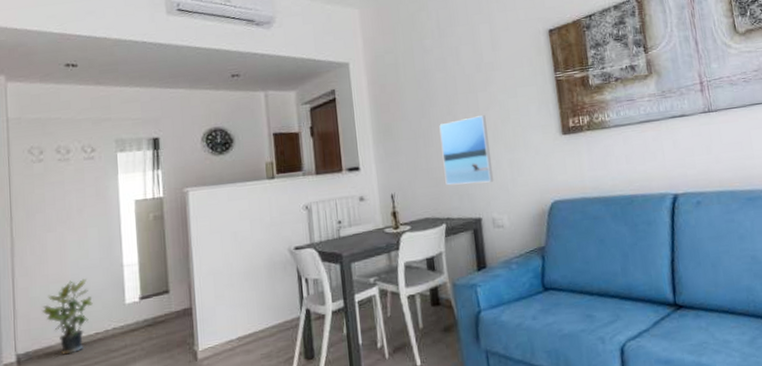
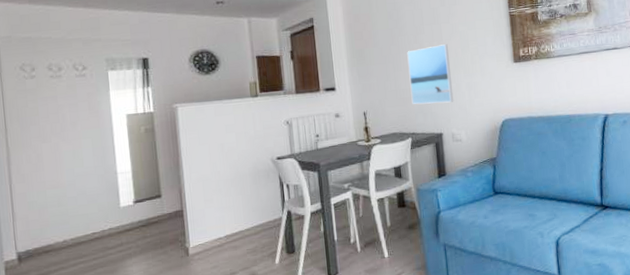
potted plant: present [41,279,93,355] -> none [40,185,89,253]

